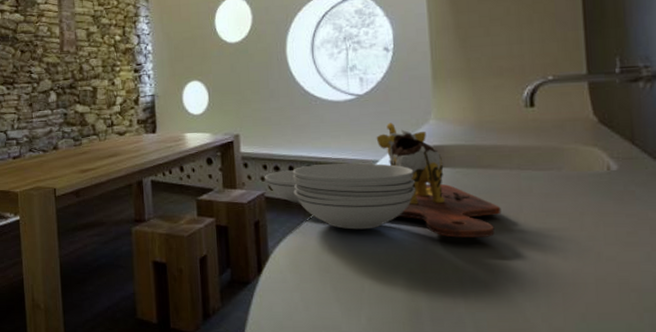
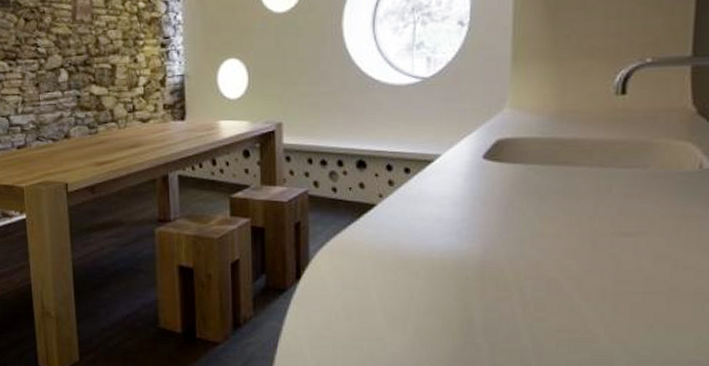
cutting board: present [265,122,502,238] -> none [309,111,575,242]

